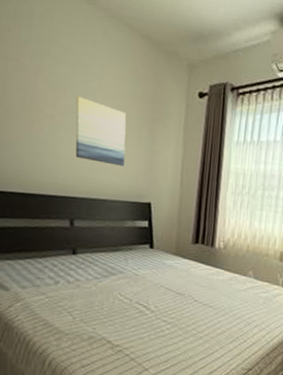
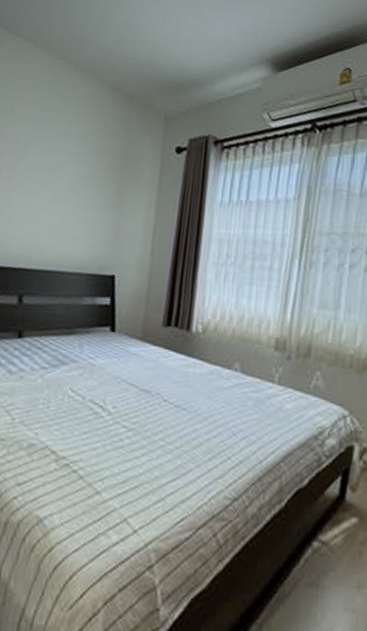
wall art: present [75,96,127,166] -> none [31,155,92,232]

